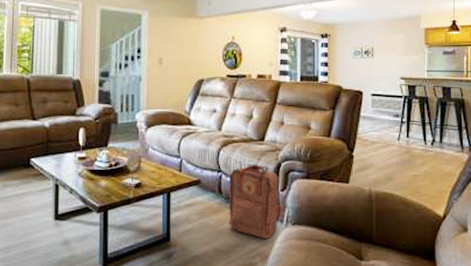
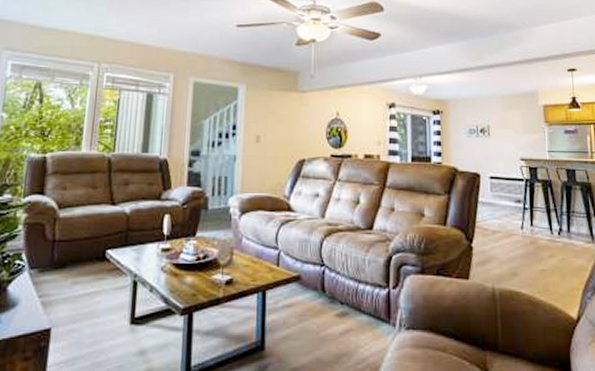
backpack: present [228,164,281,239] -> none [332,256,393,348]

